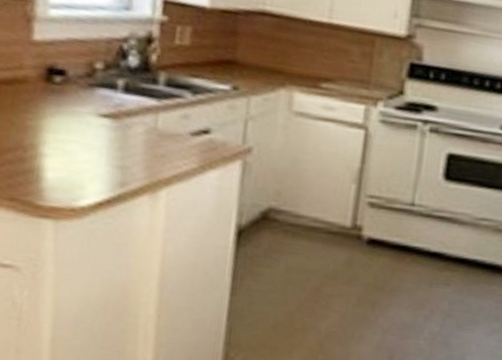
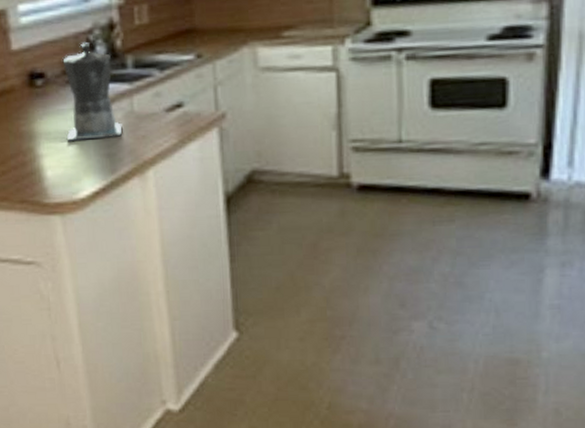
coffee maker: none [77,50,143,151] -> present [62,42,123,142]

